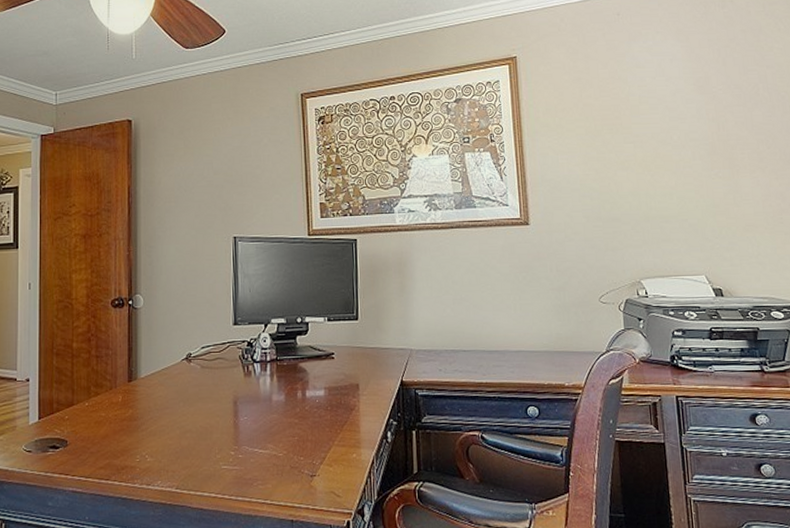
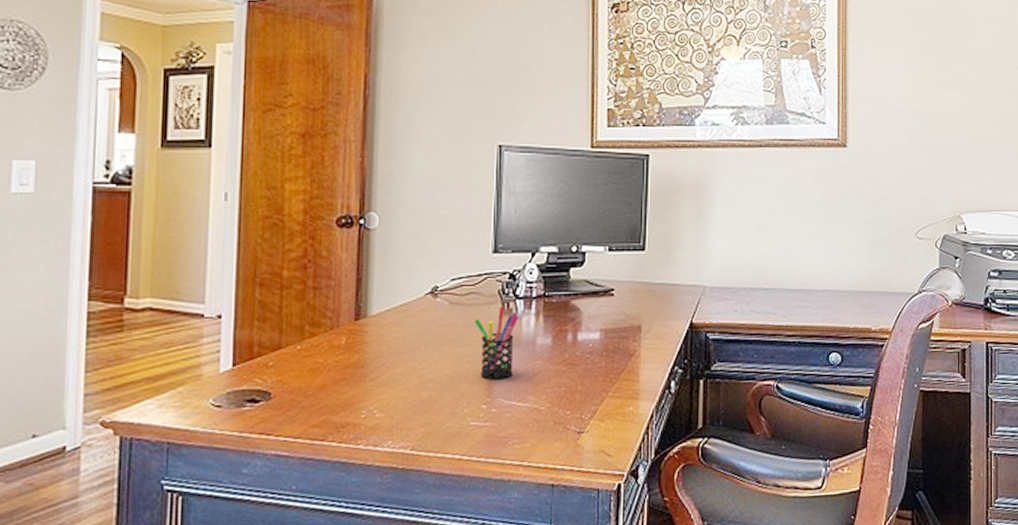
pen holder: none [221,368,257,431] -> present [474,306,519,380]

